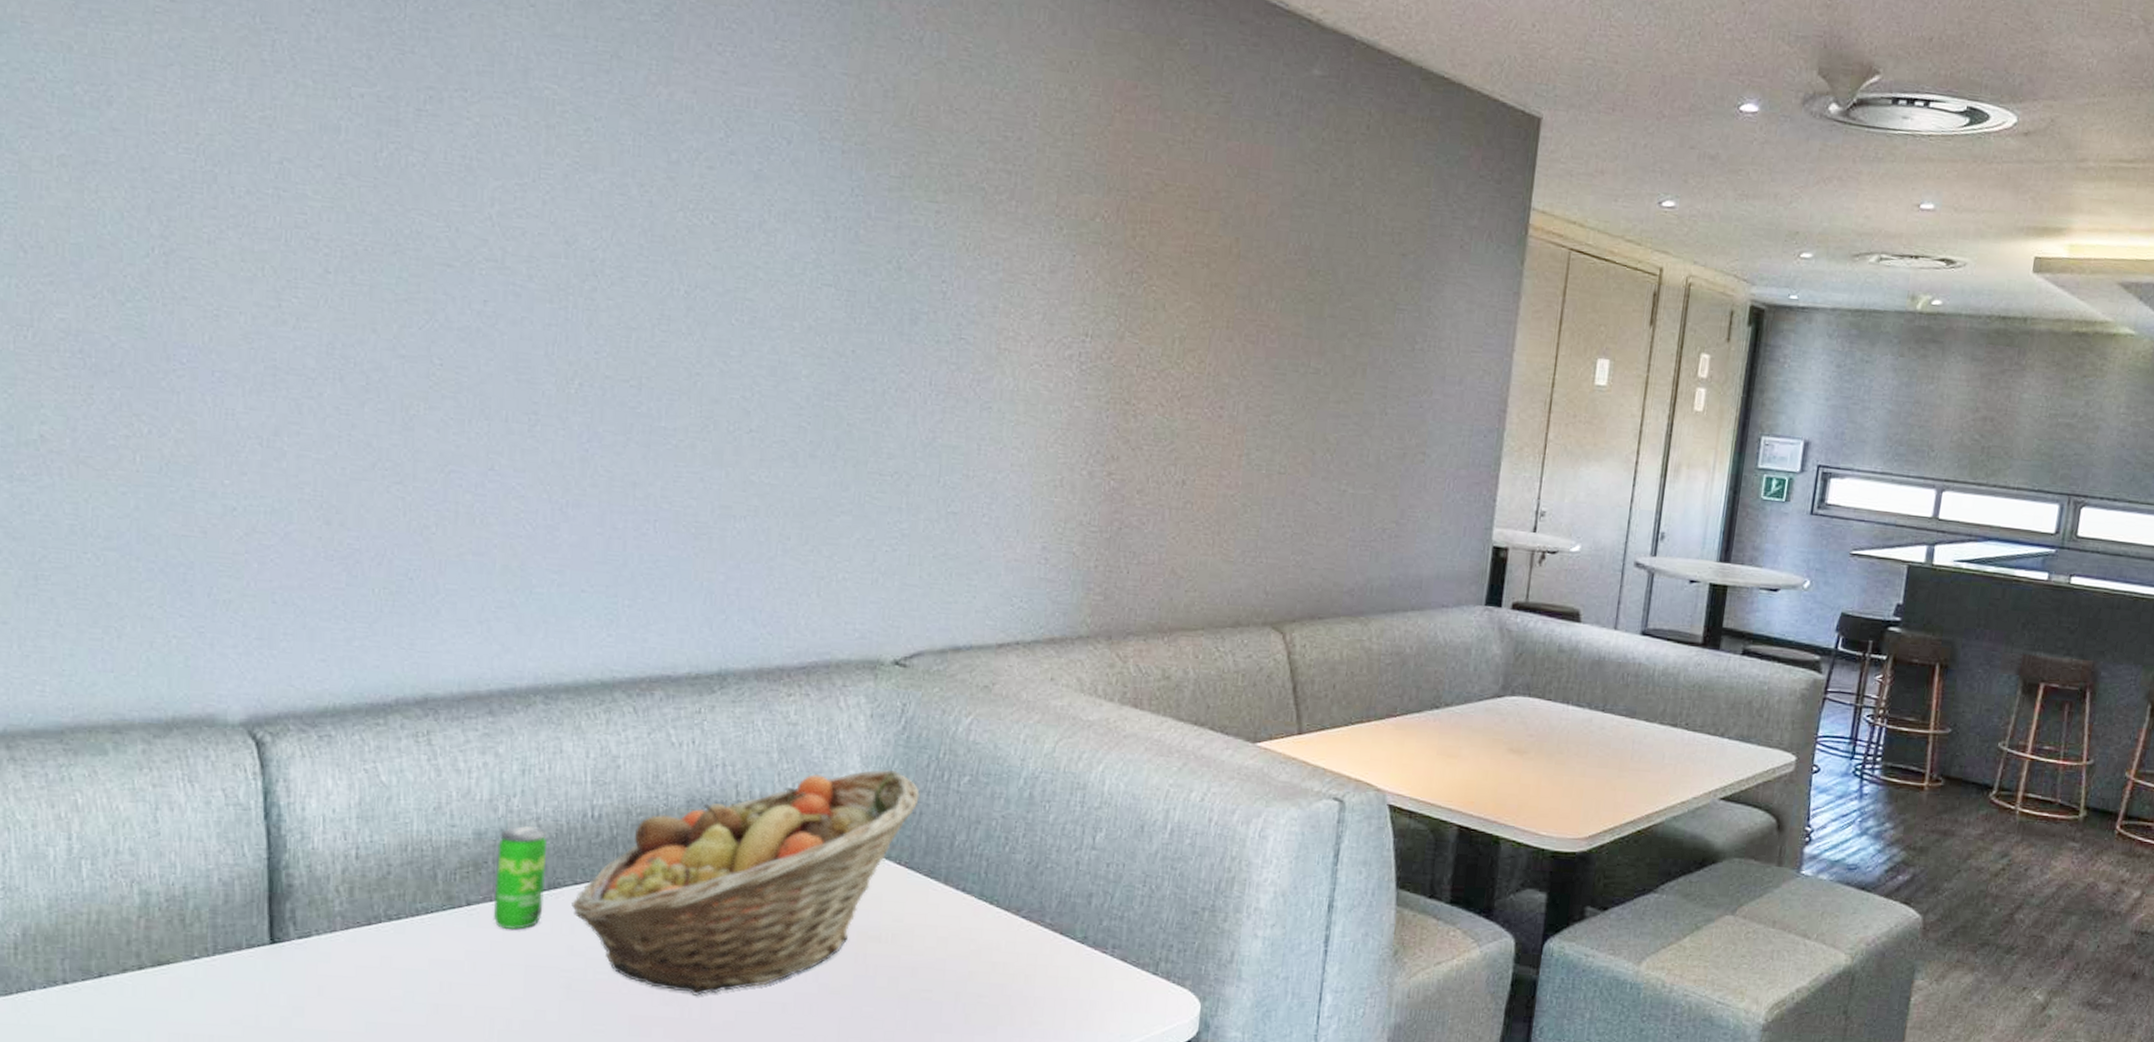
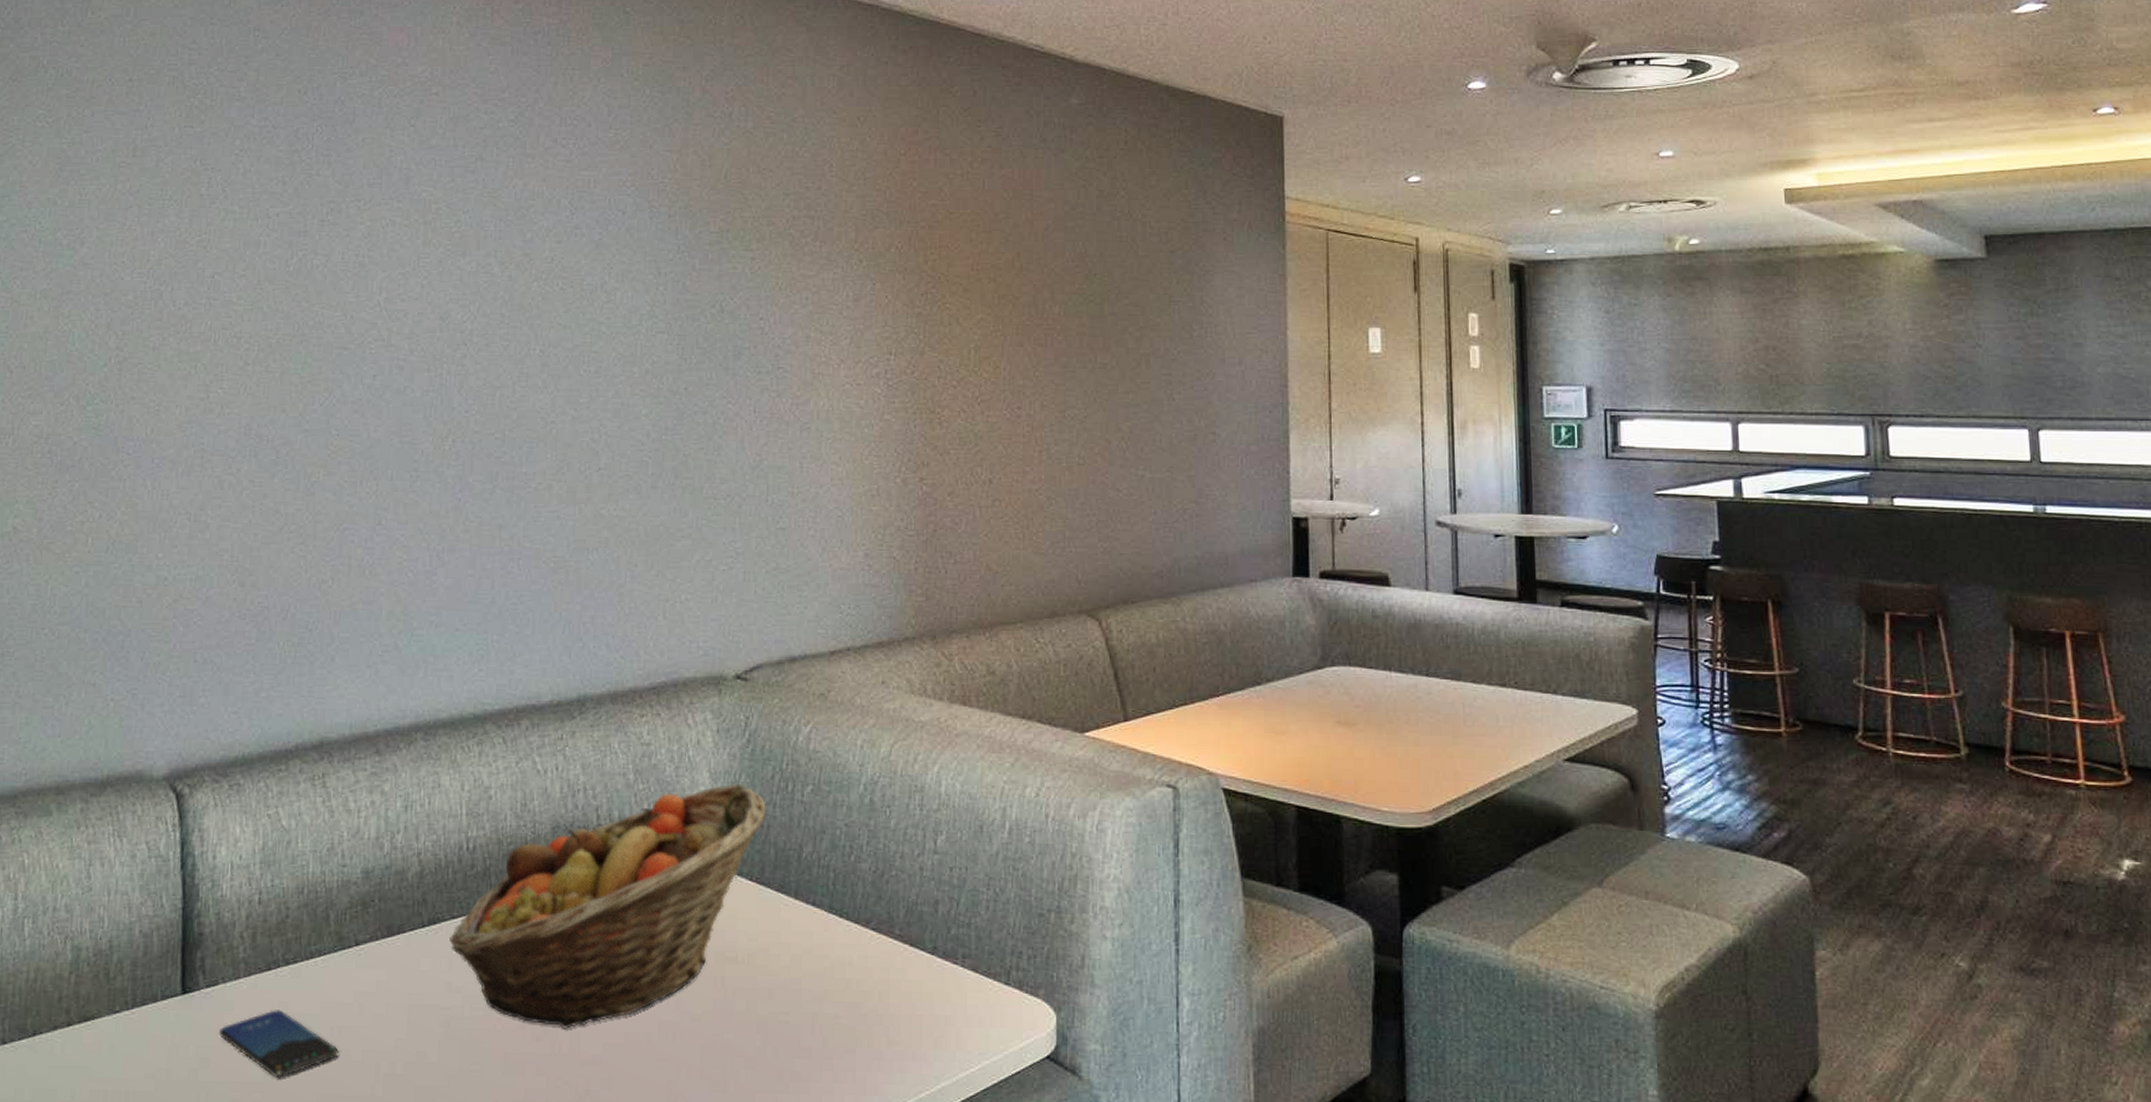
smartphone: none [313,963,449,1029] -> present [218,1010,339,1078]
beverage can: present [492,825,547,930] -> none [378,861,427,969]

